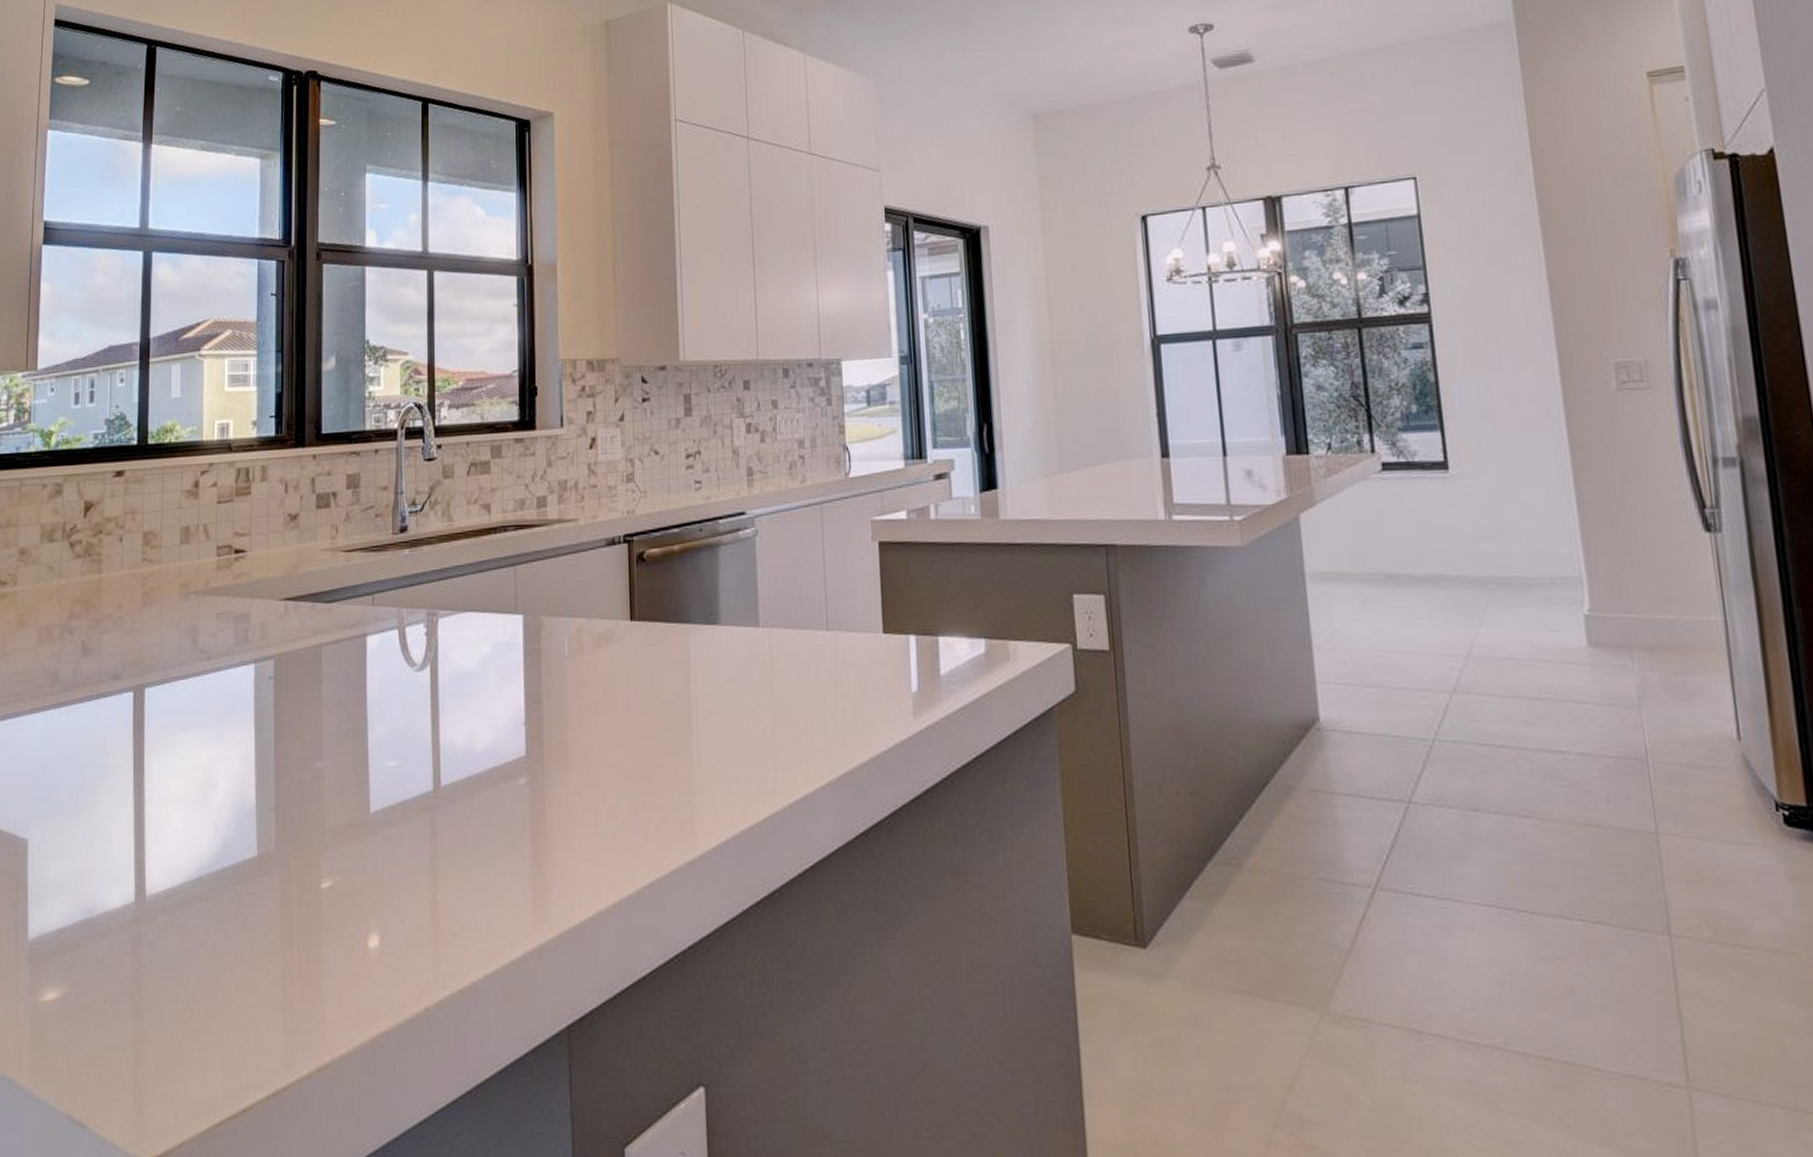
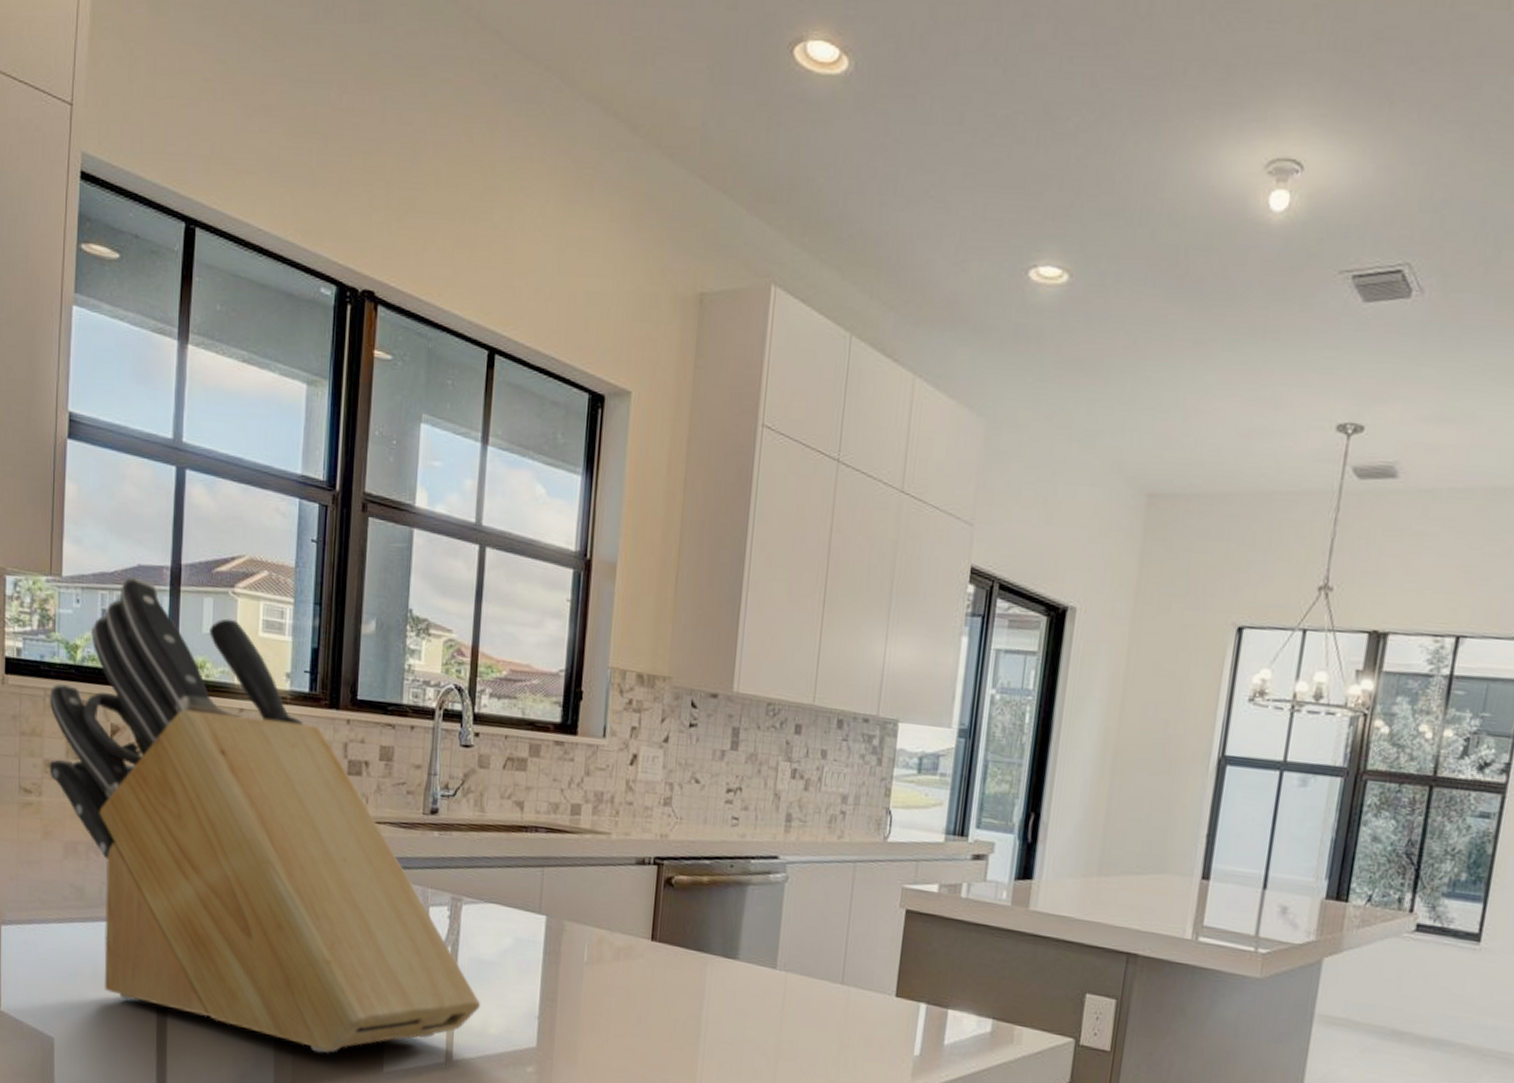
knife block: none [24,357,464,804] -> present [49,576,480,1053]

